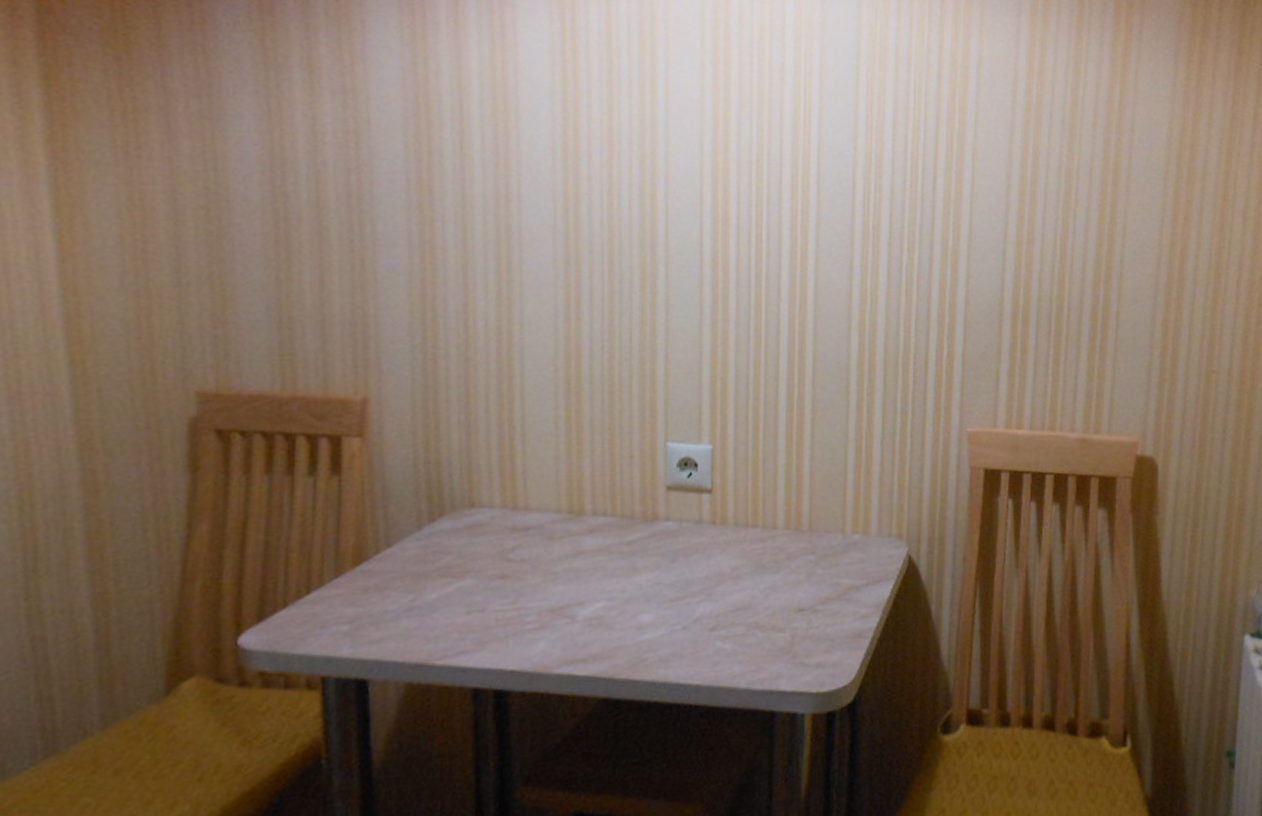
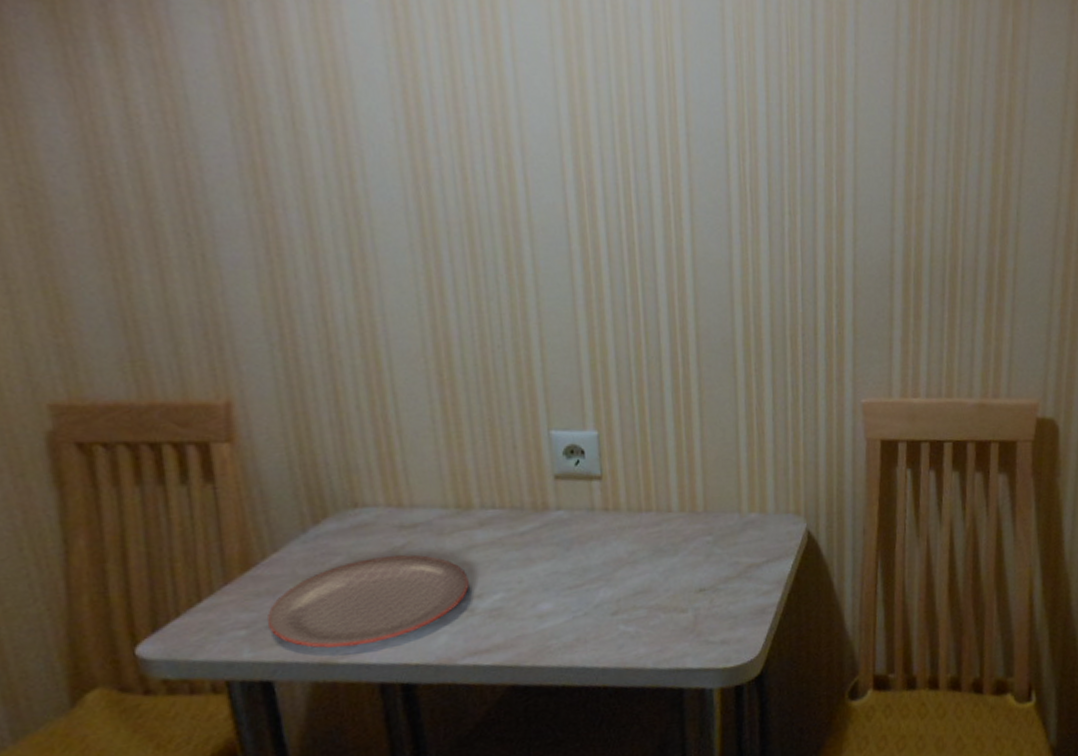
plate: none [372,558,573,649] -> present [267,555,469,648]

